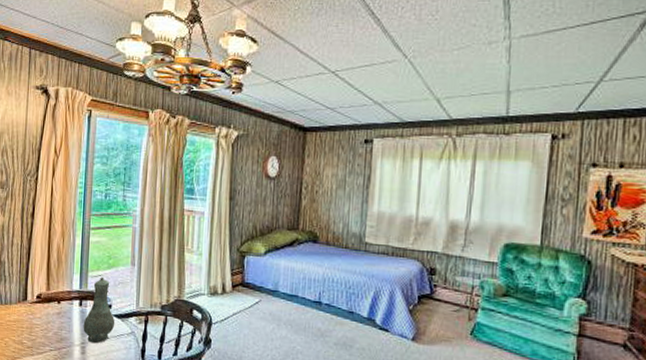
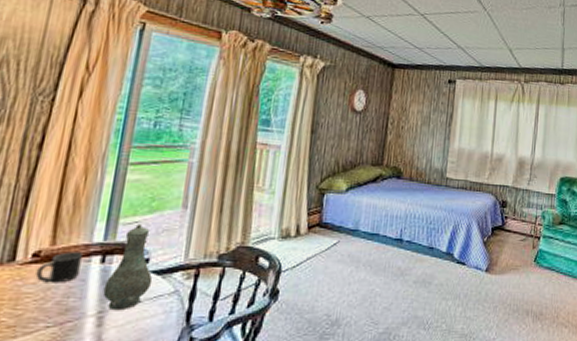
mug: none [40,296,67,319] -> present [35,252,83,283]

